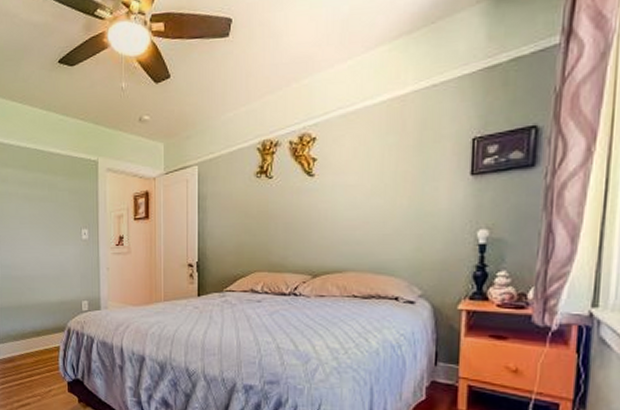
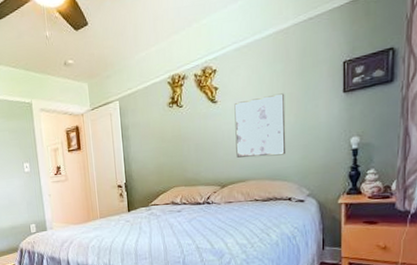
wall art: none [333,171,398,244] -> present [234,93,286,158]

